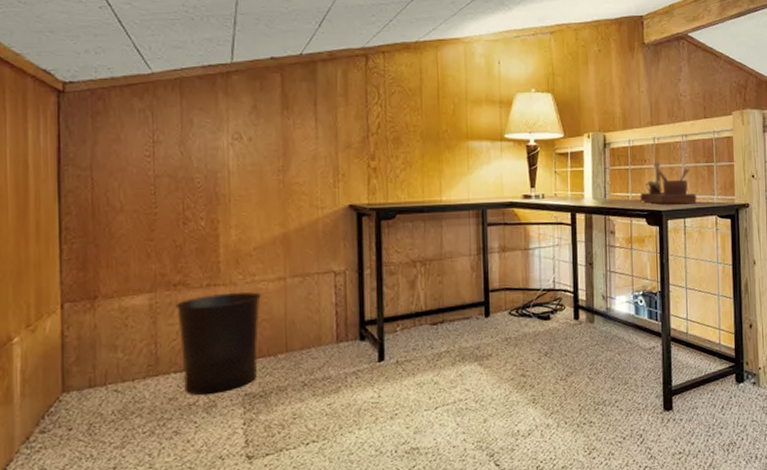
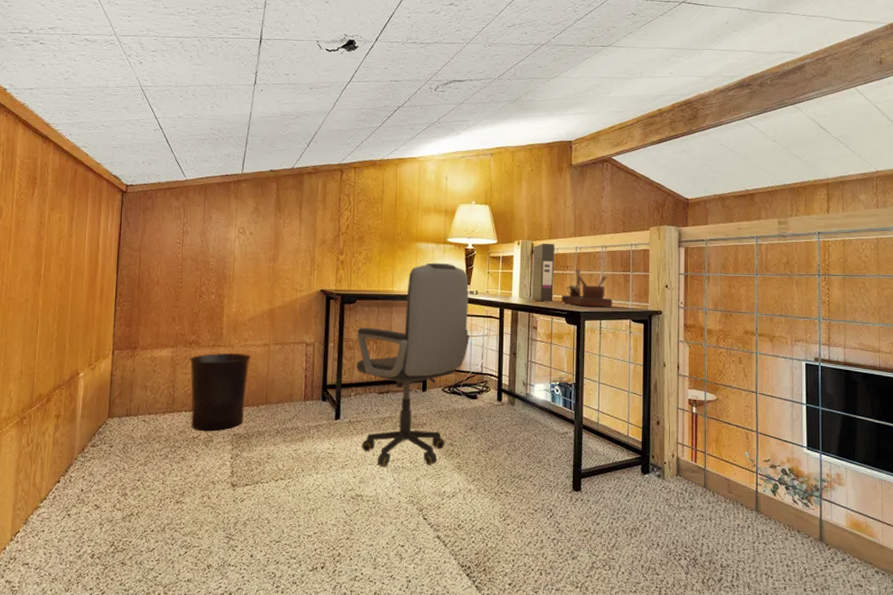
office chair: none [399,163,538,412] -> present [355,262,470,467]
binder: none [605,134,632,202] -> present [531,243,555,302]

